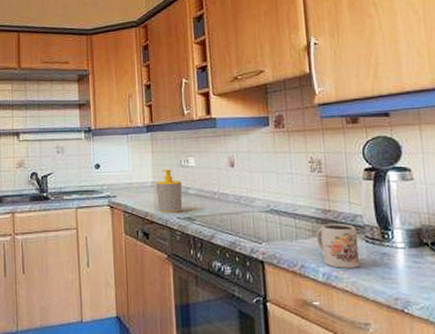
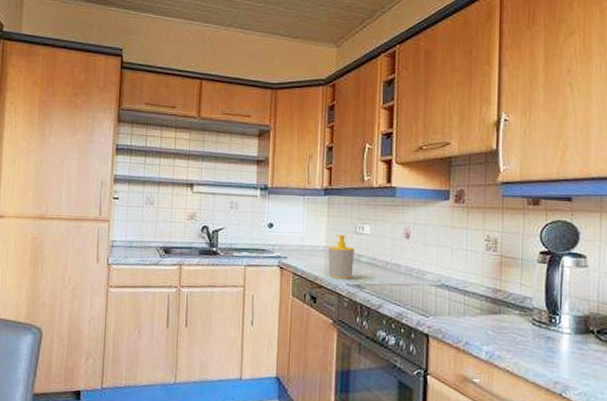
mug: present [316,223,360,268] -> none [484,302,525,349]

